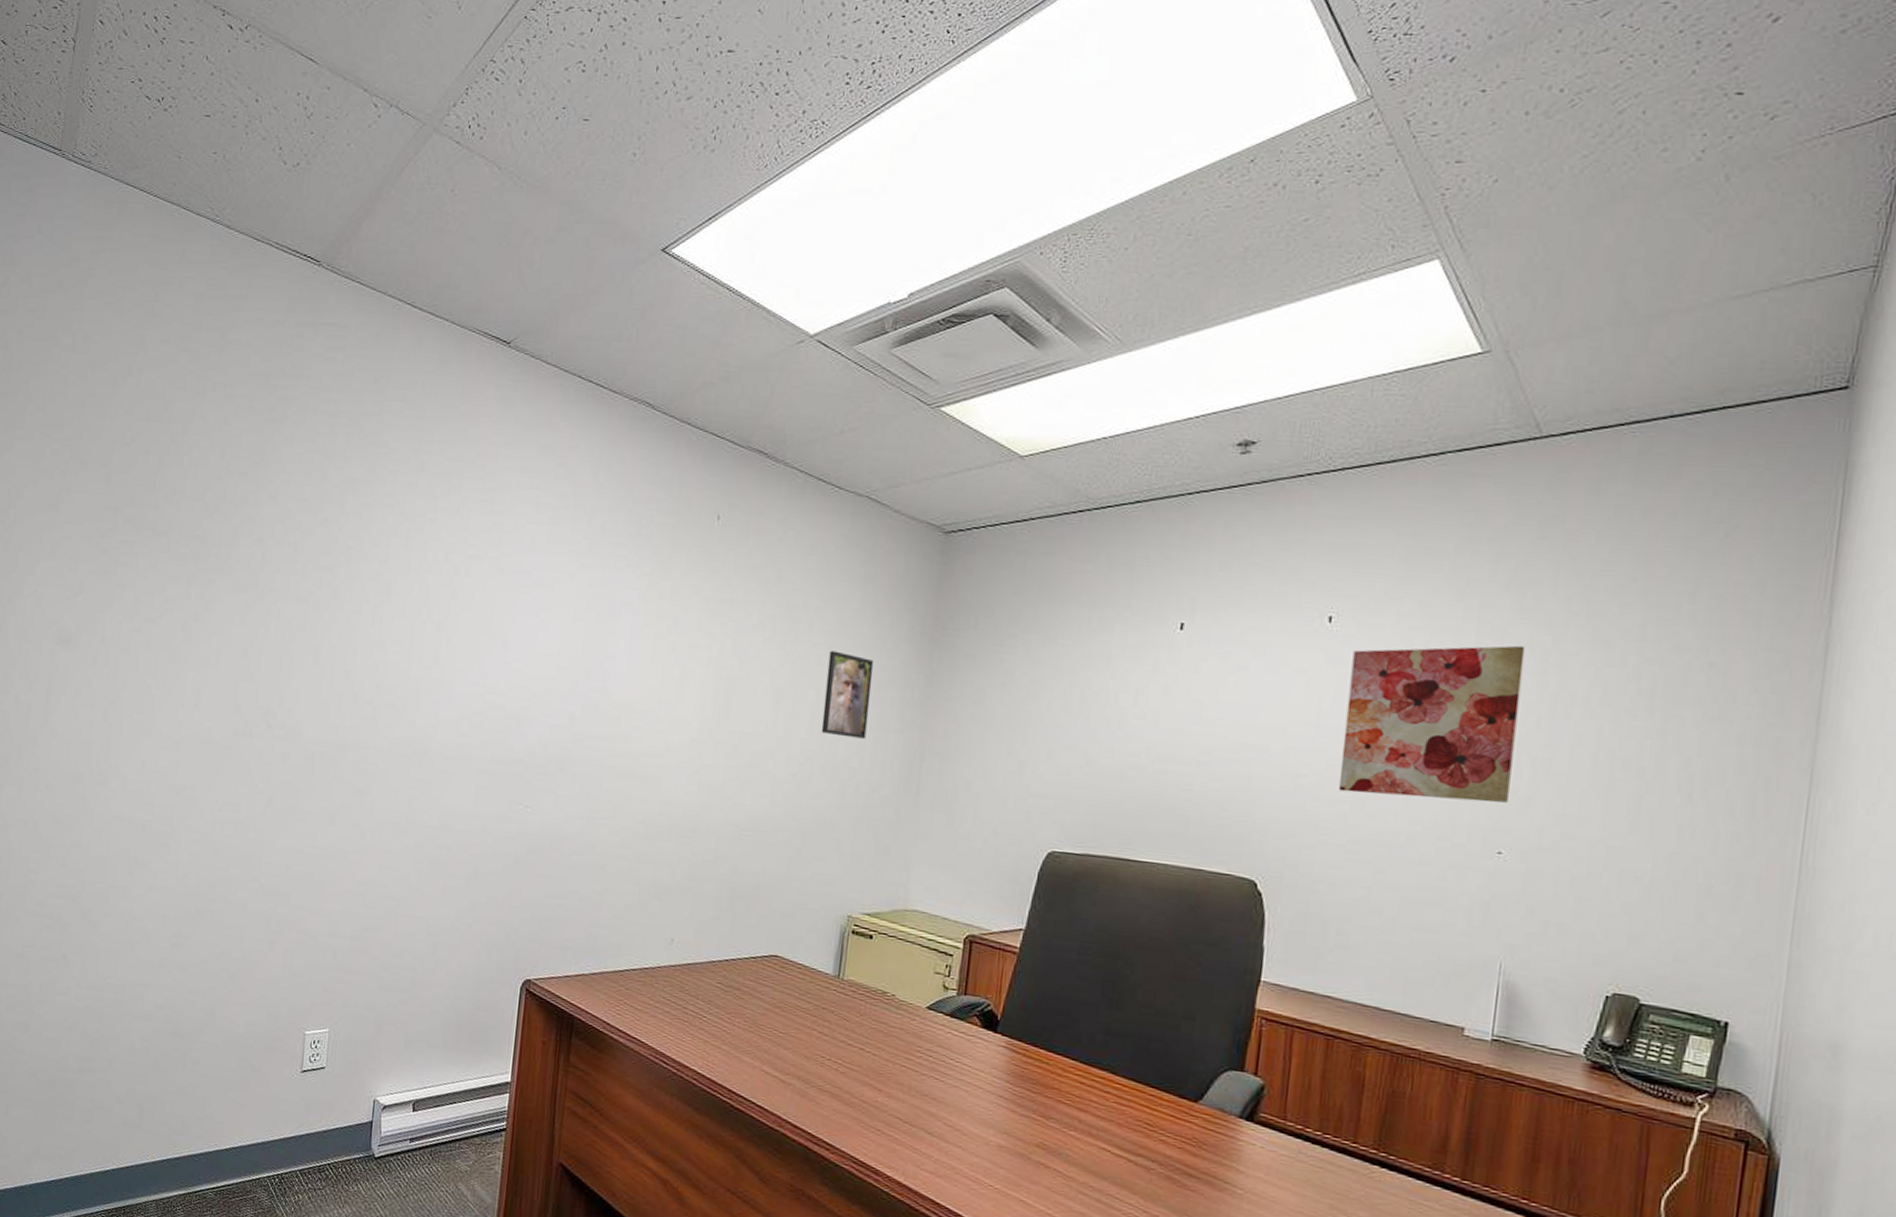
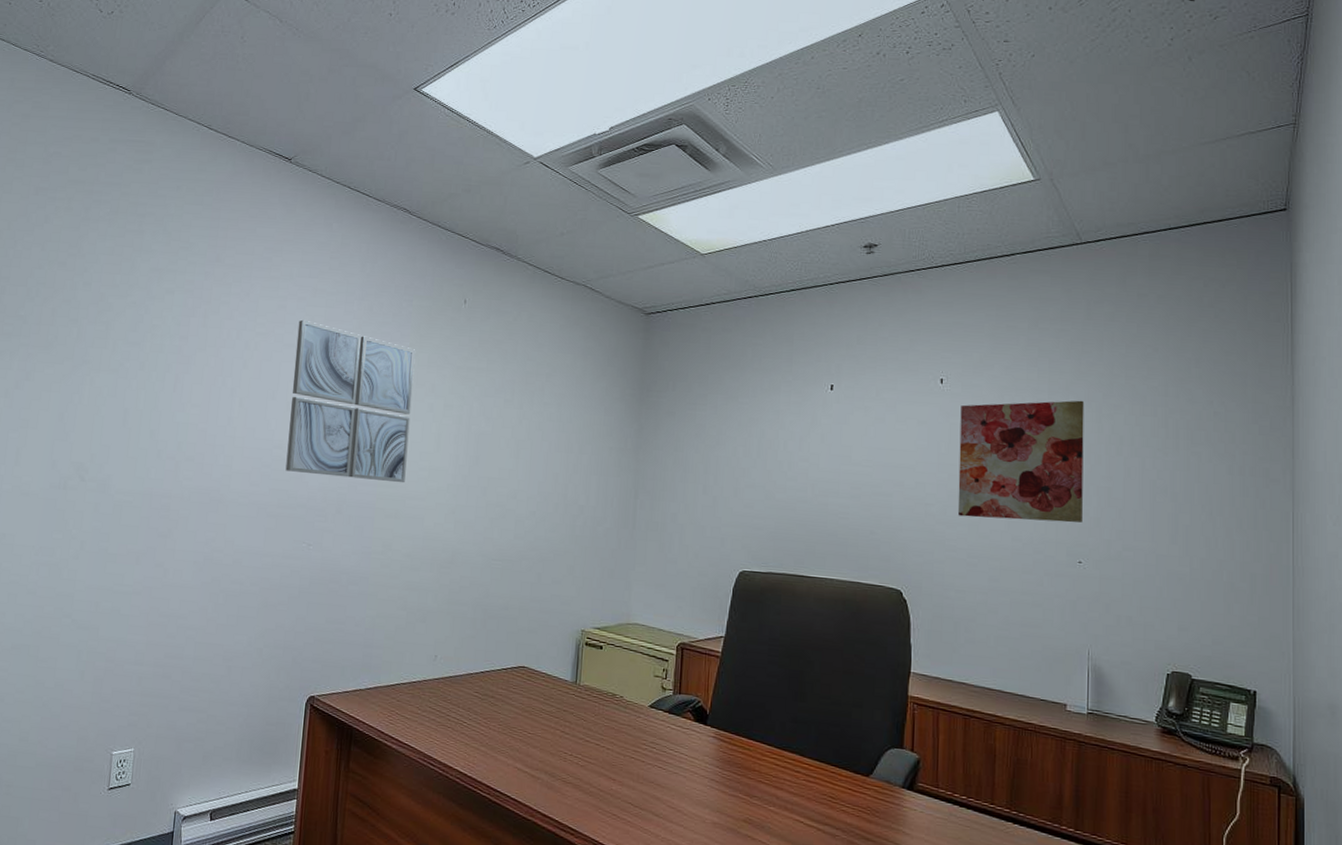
wall art: none [500,540,656,737] -> present [285,319,415,483]
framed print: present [821,650,874,739] -> none [554,409,595,482]

